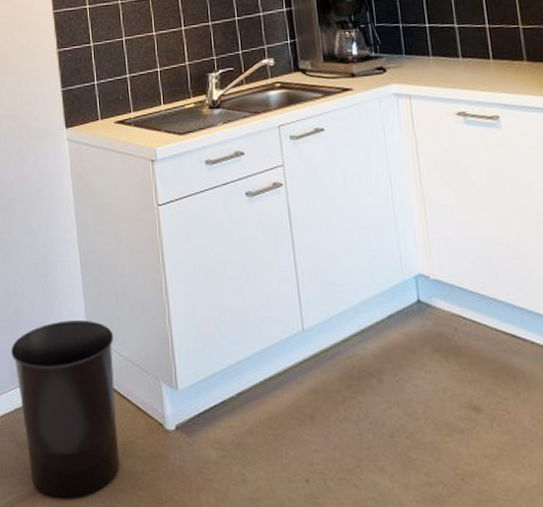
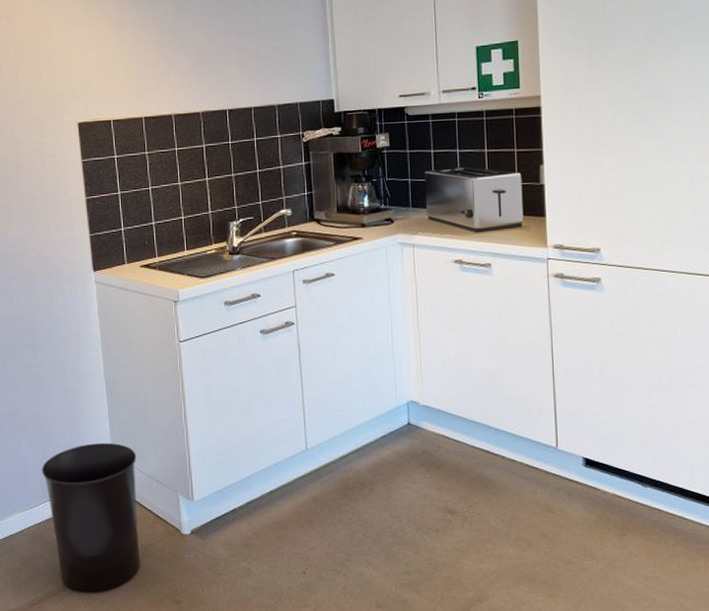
toaster: none [416,9,532,82] -> present [424,166,524,233]

